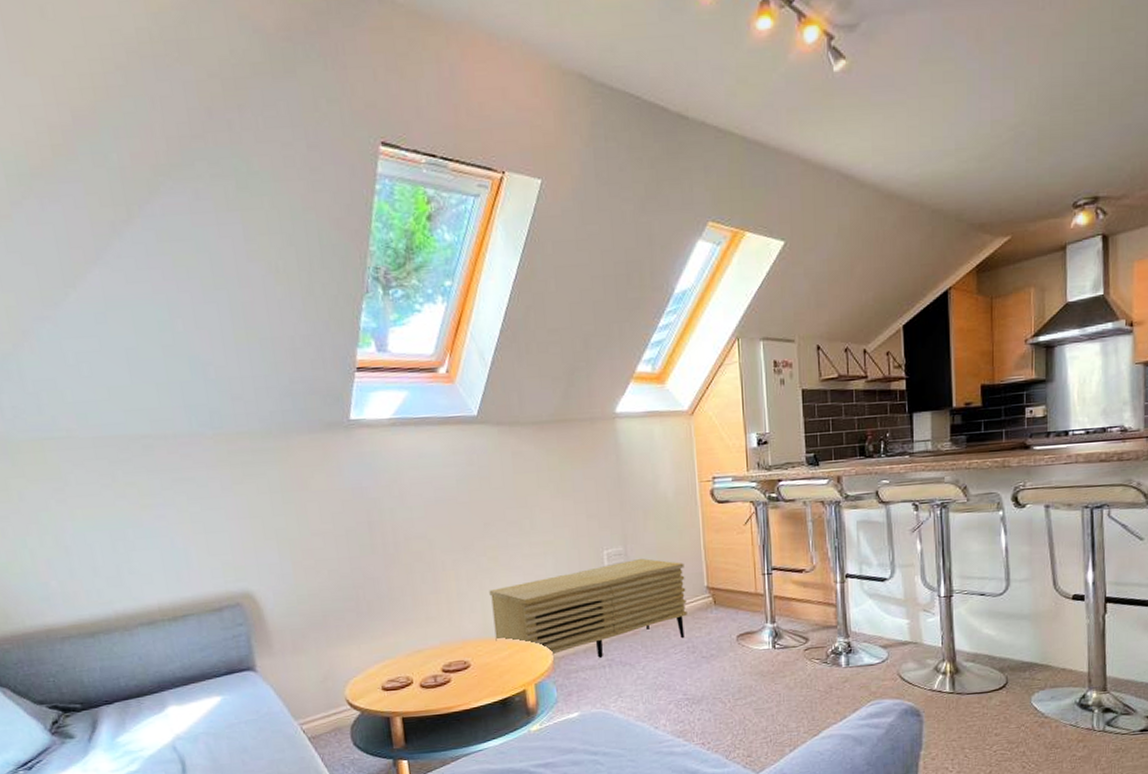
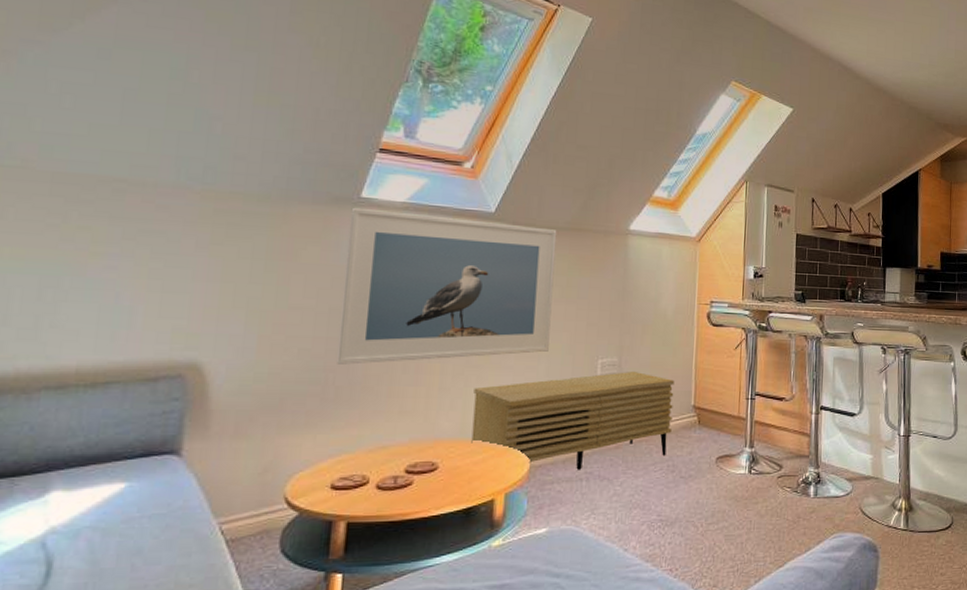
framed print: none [344,424,553,581] -> present [337,207,557,365]

